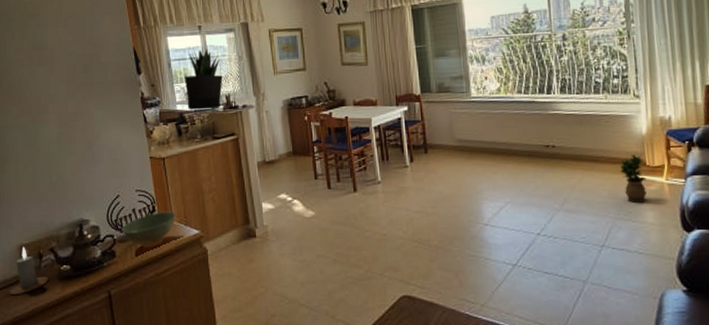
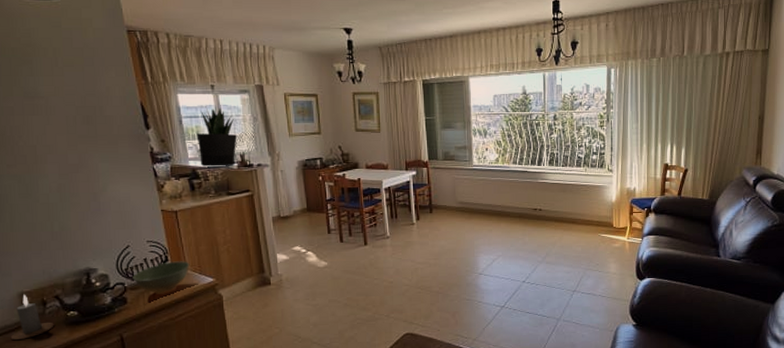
potted plant: present [619,155,647,203] -> none [592,218,613,257]

